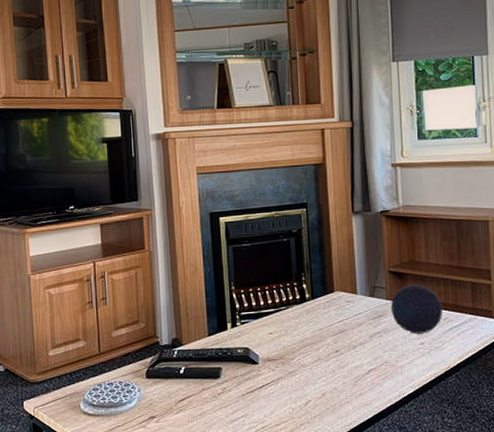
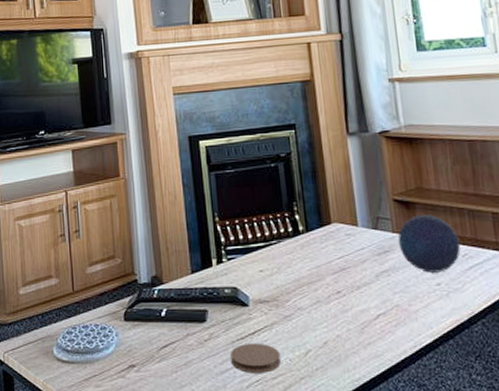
coaster: none [241,395,284,421] -> present [231,343,281,373]

